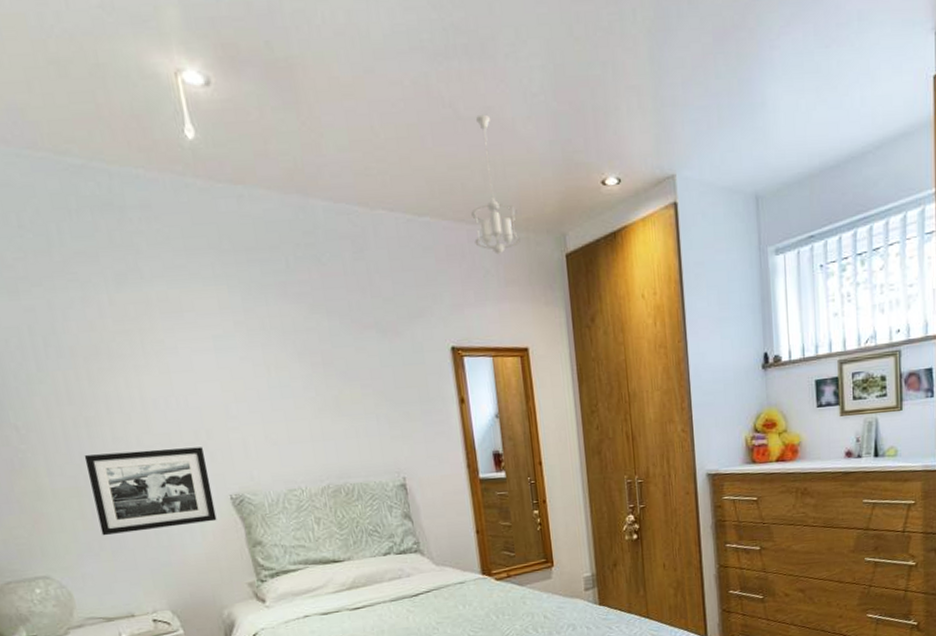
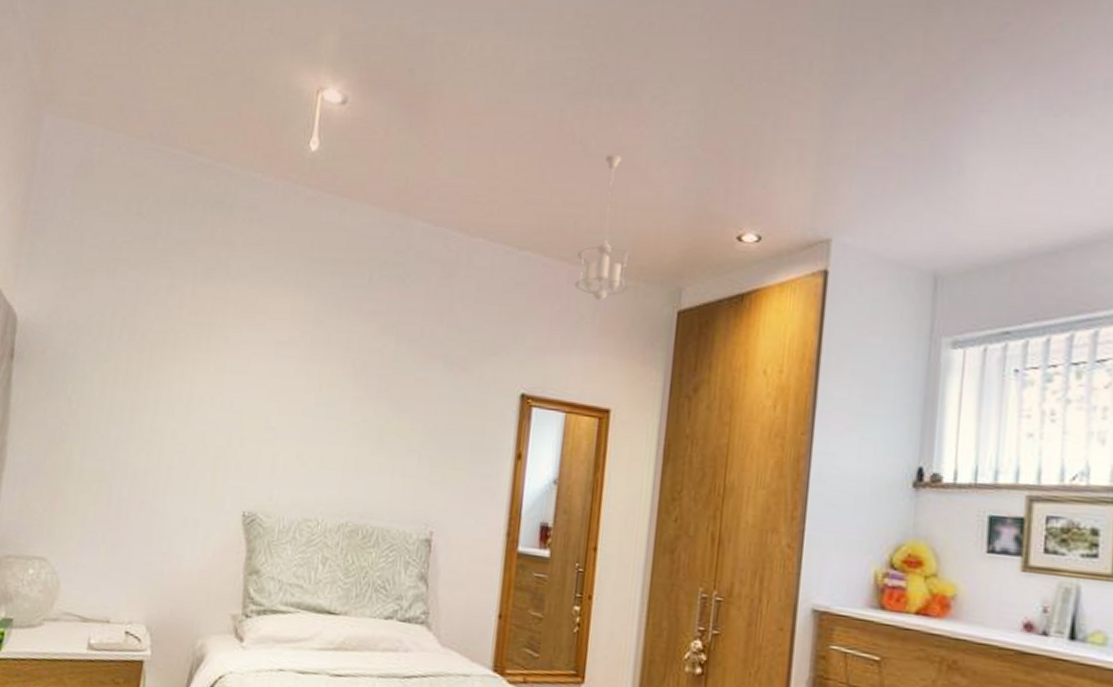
picture frame: present [84,447,217,536] -> none [108,440,232,537]

